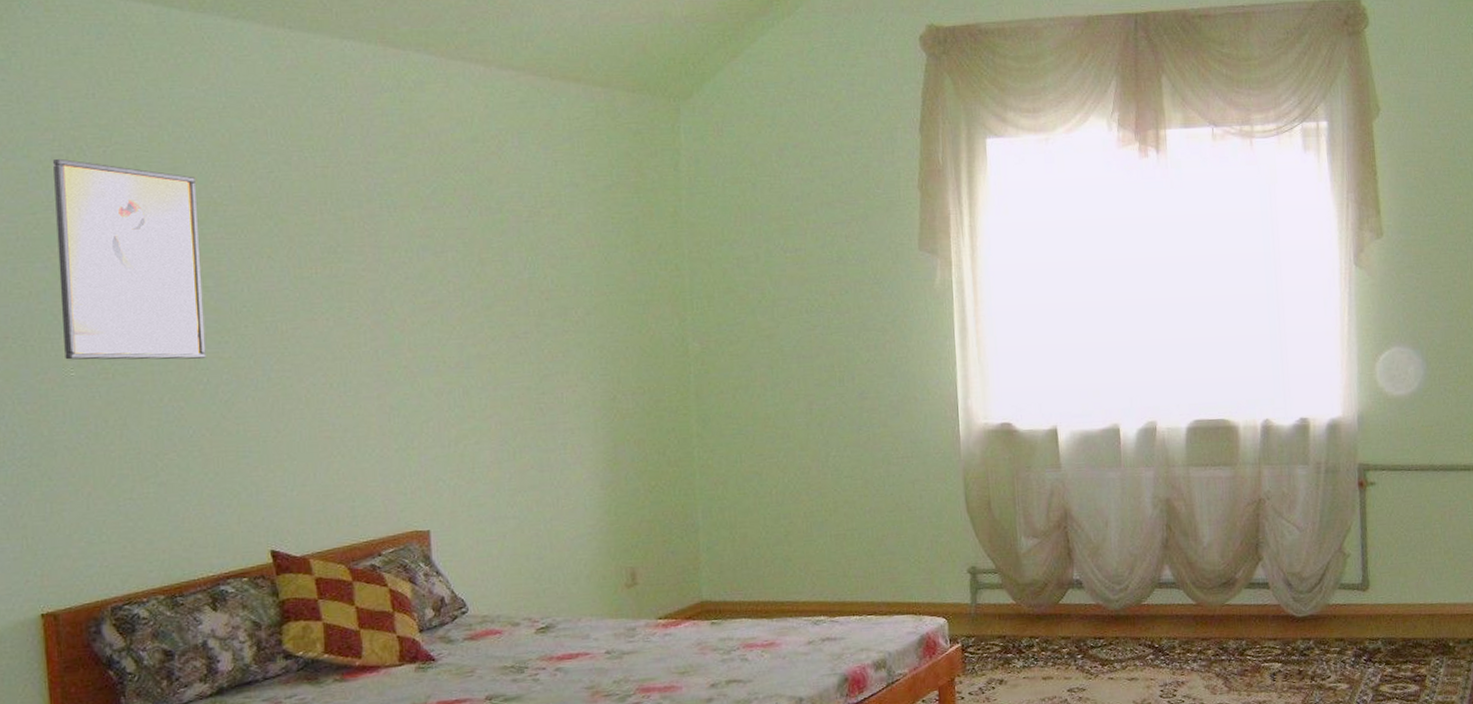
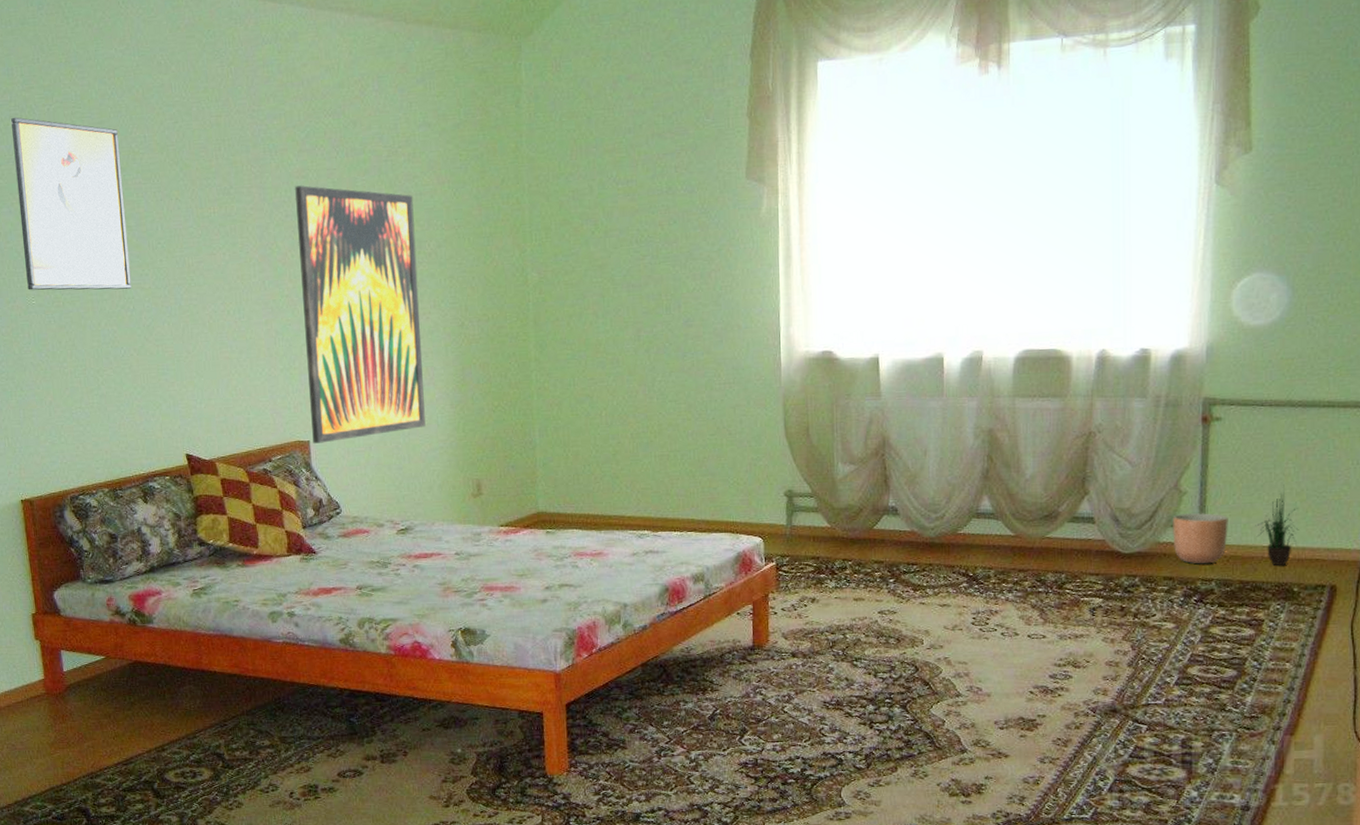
wall art: none [416,245,571,534] -> present [294,185,426,444]
planter: none [1339,574,1389,624] -> present [1173,513,1228,564]
potted plant: none [1412,549,1450,622] -> present [1255,489,1299,566]

